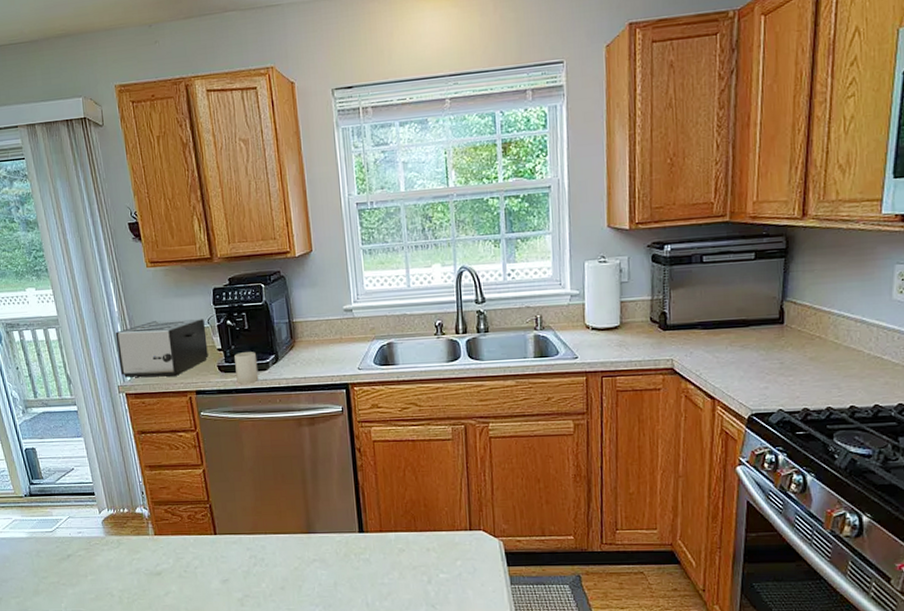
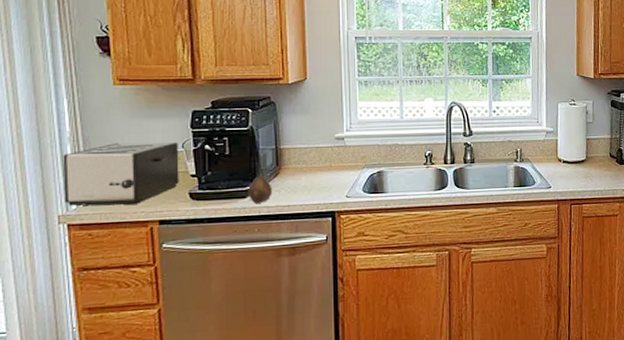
mug: present [233,352,259,385] -> none [209,178,237,214]
fruit: none [266,348,290,375] -> present [247,174,273,203]

